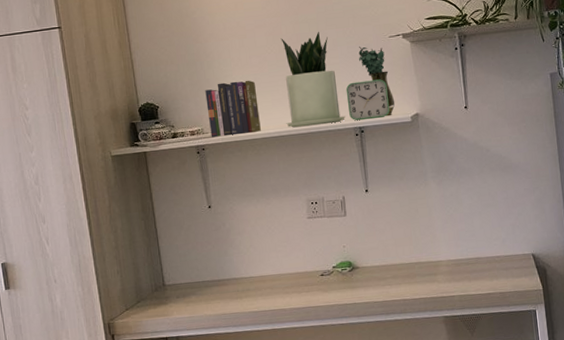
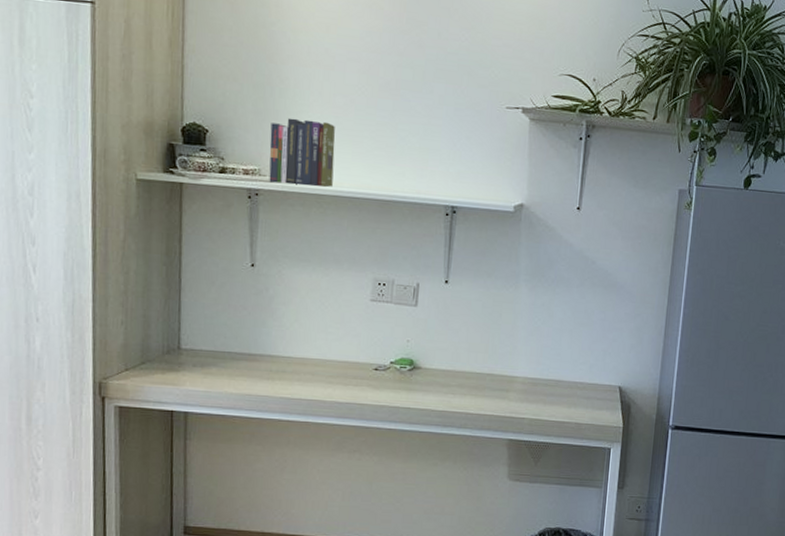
planter: present [280,31,346,128] -> none [365,80,439,196]
alarm clock: present [346,79,390,121] -> none [442,151,493,201]
vase: present [358,47,395,117] -> none [465,111,499,201]

